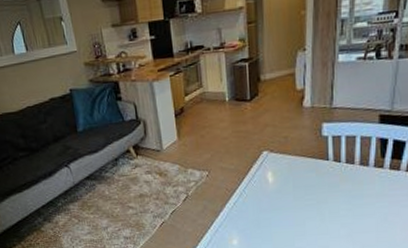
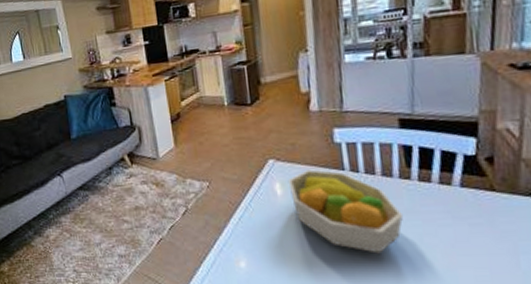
fruit bowl: none [279,159,374,230] -> present [288,169,404,254]

